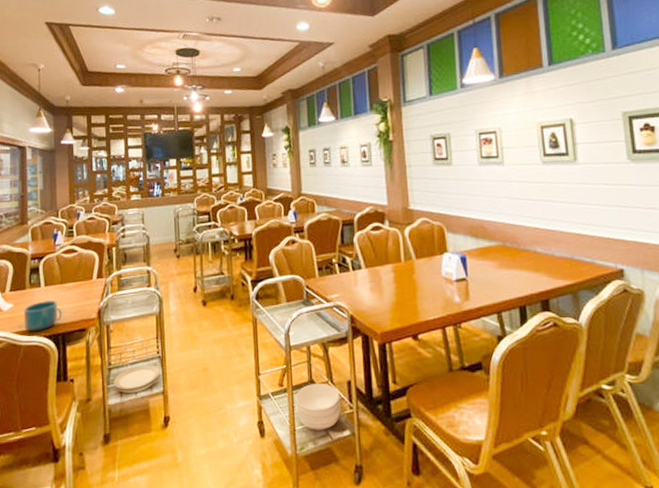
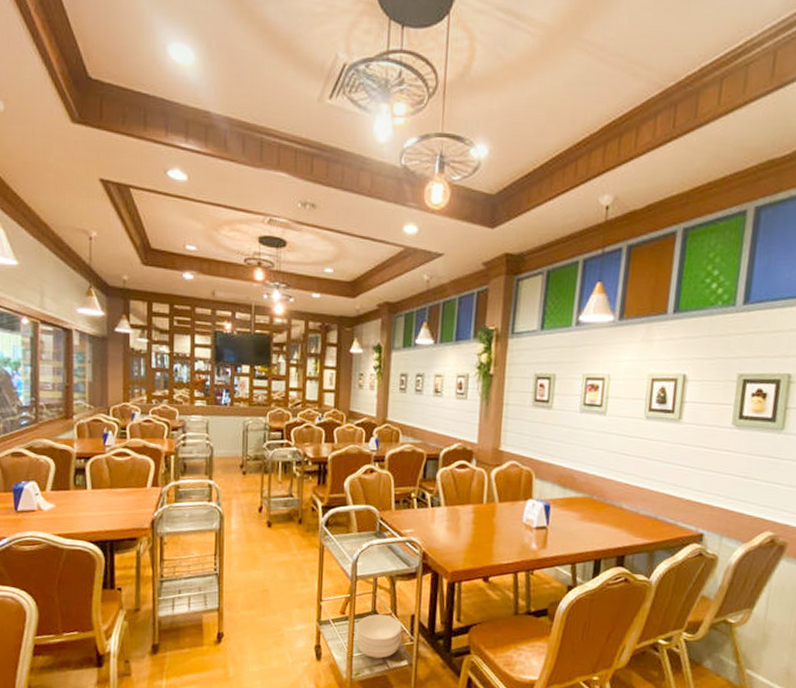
cup: present [23,301,62,331] -> none [66,504,110,536]
plate: present [113,365,160,394] -> none [165,580,216,608]

